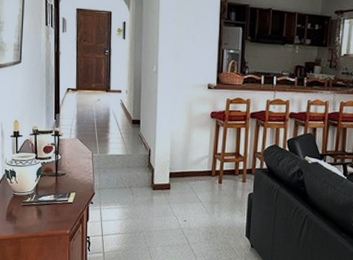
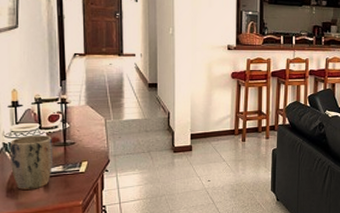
plant pot: none [11,164,47,215] -> present [10,134,54,190]

